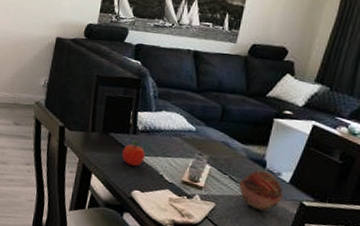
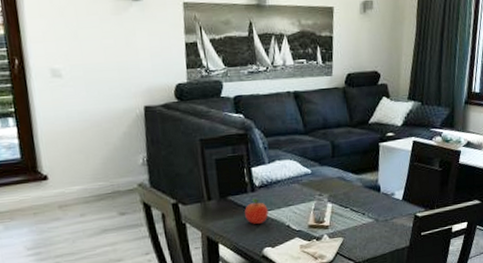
decorative ball: present [237,169,284,211] -> none [358,194,400,233]

